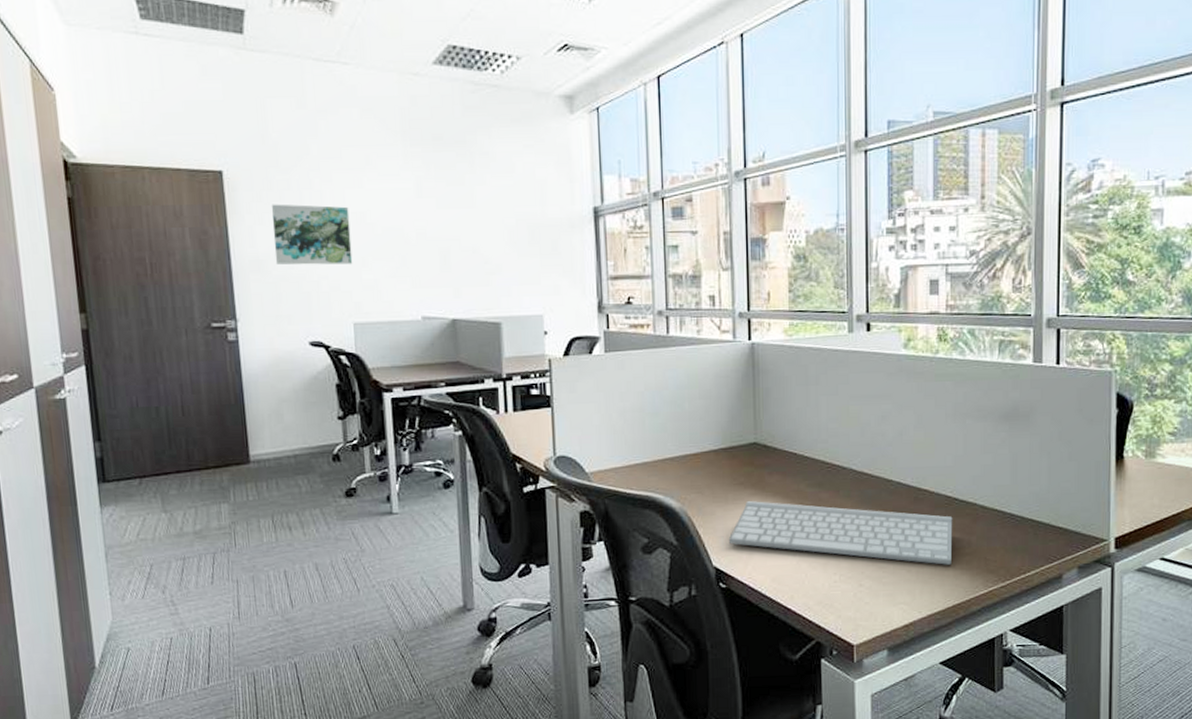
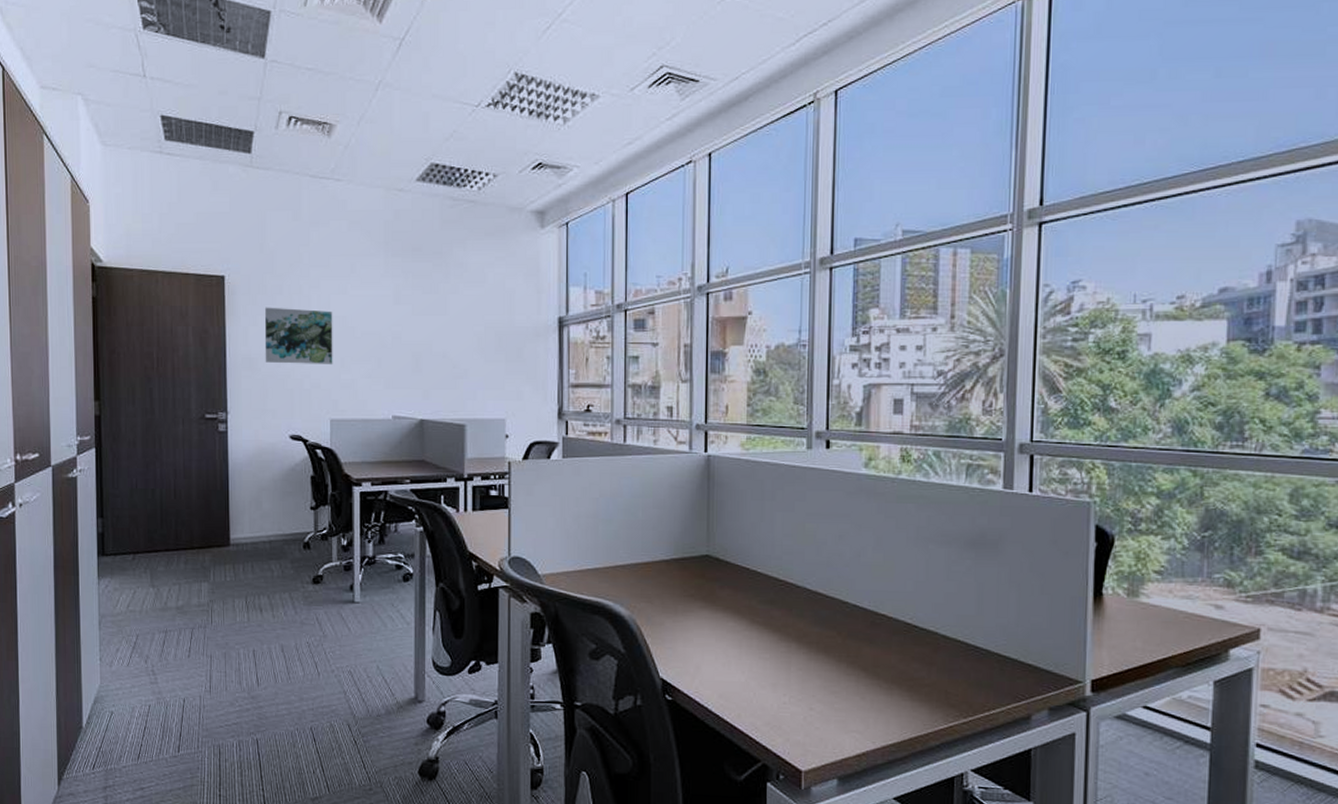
keyboard: present [728,501,953,565] -> none [676,614,912,695]

